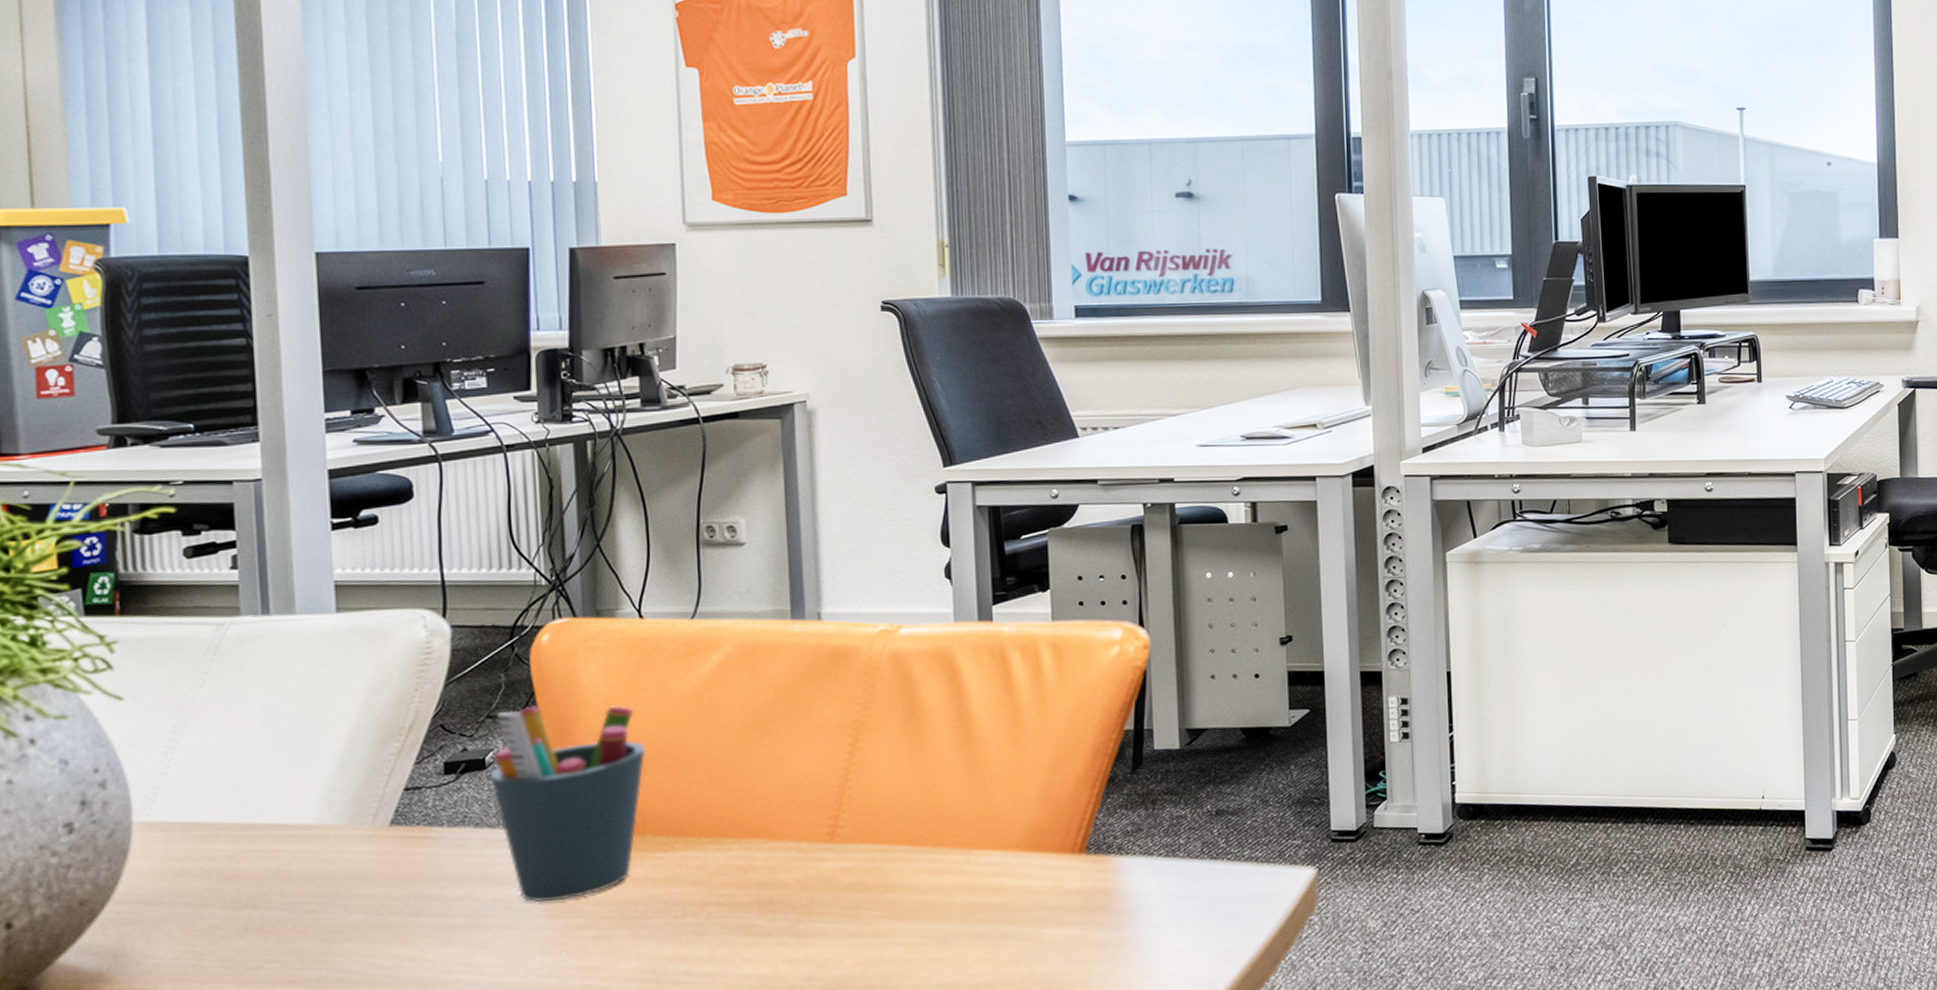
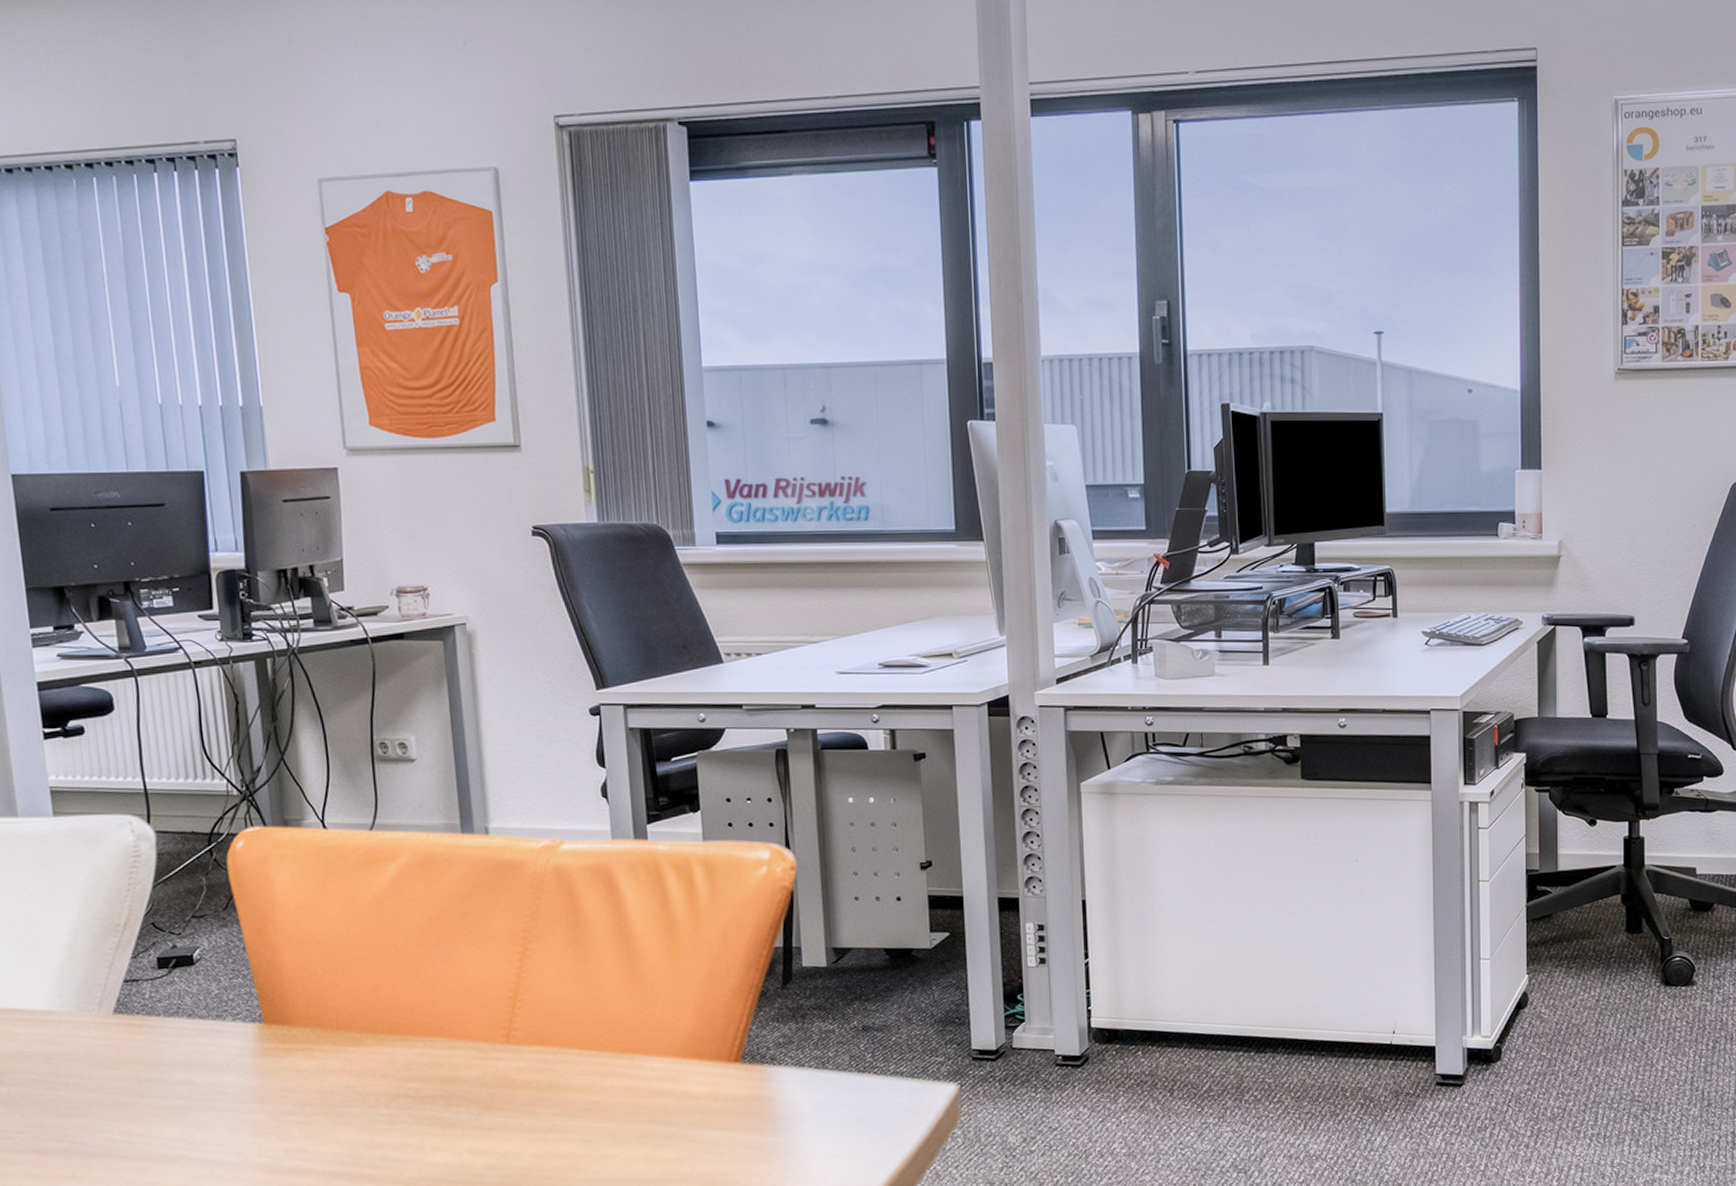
pen holder: present [490,705,646,903] -> none [198,908,336,1089]

